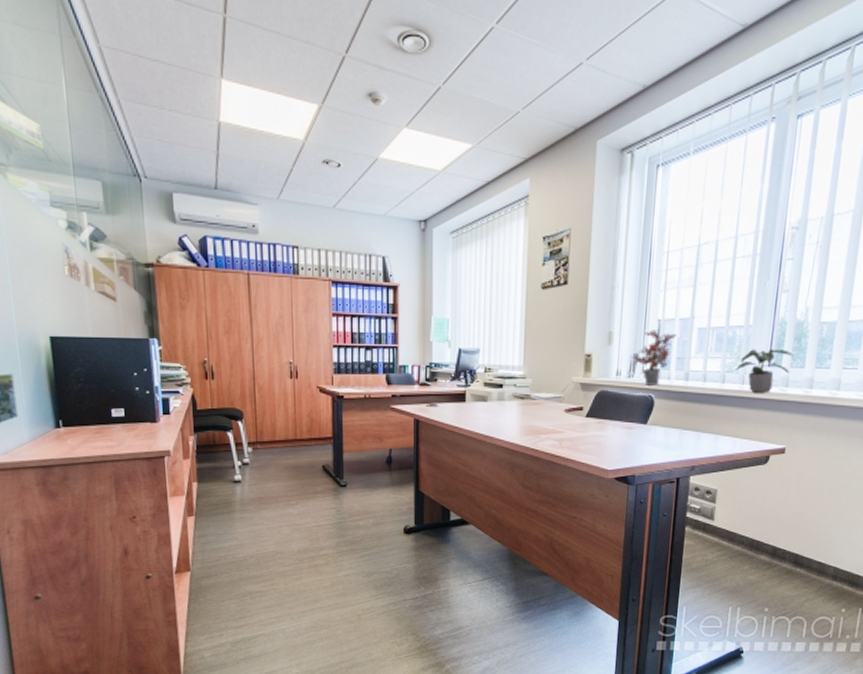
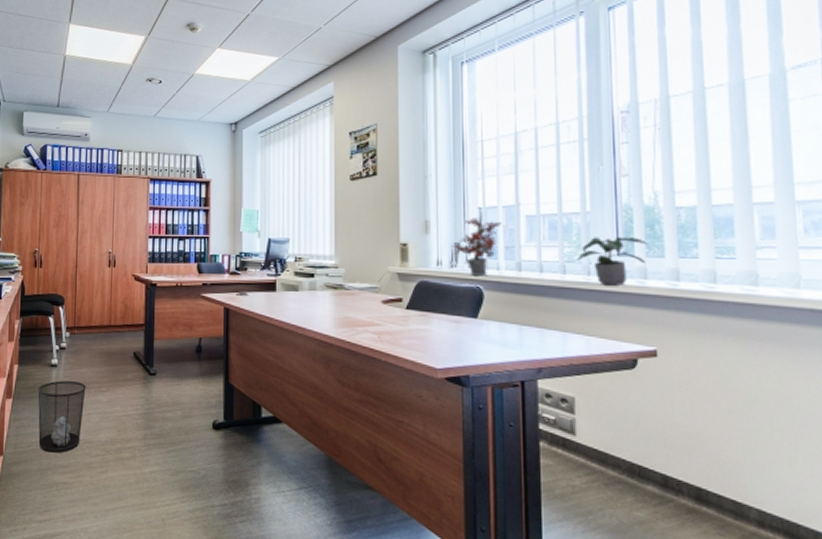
waste bin: none [222,496,274,565] -> present [38,381,86,453]

